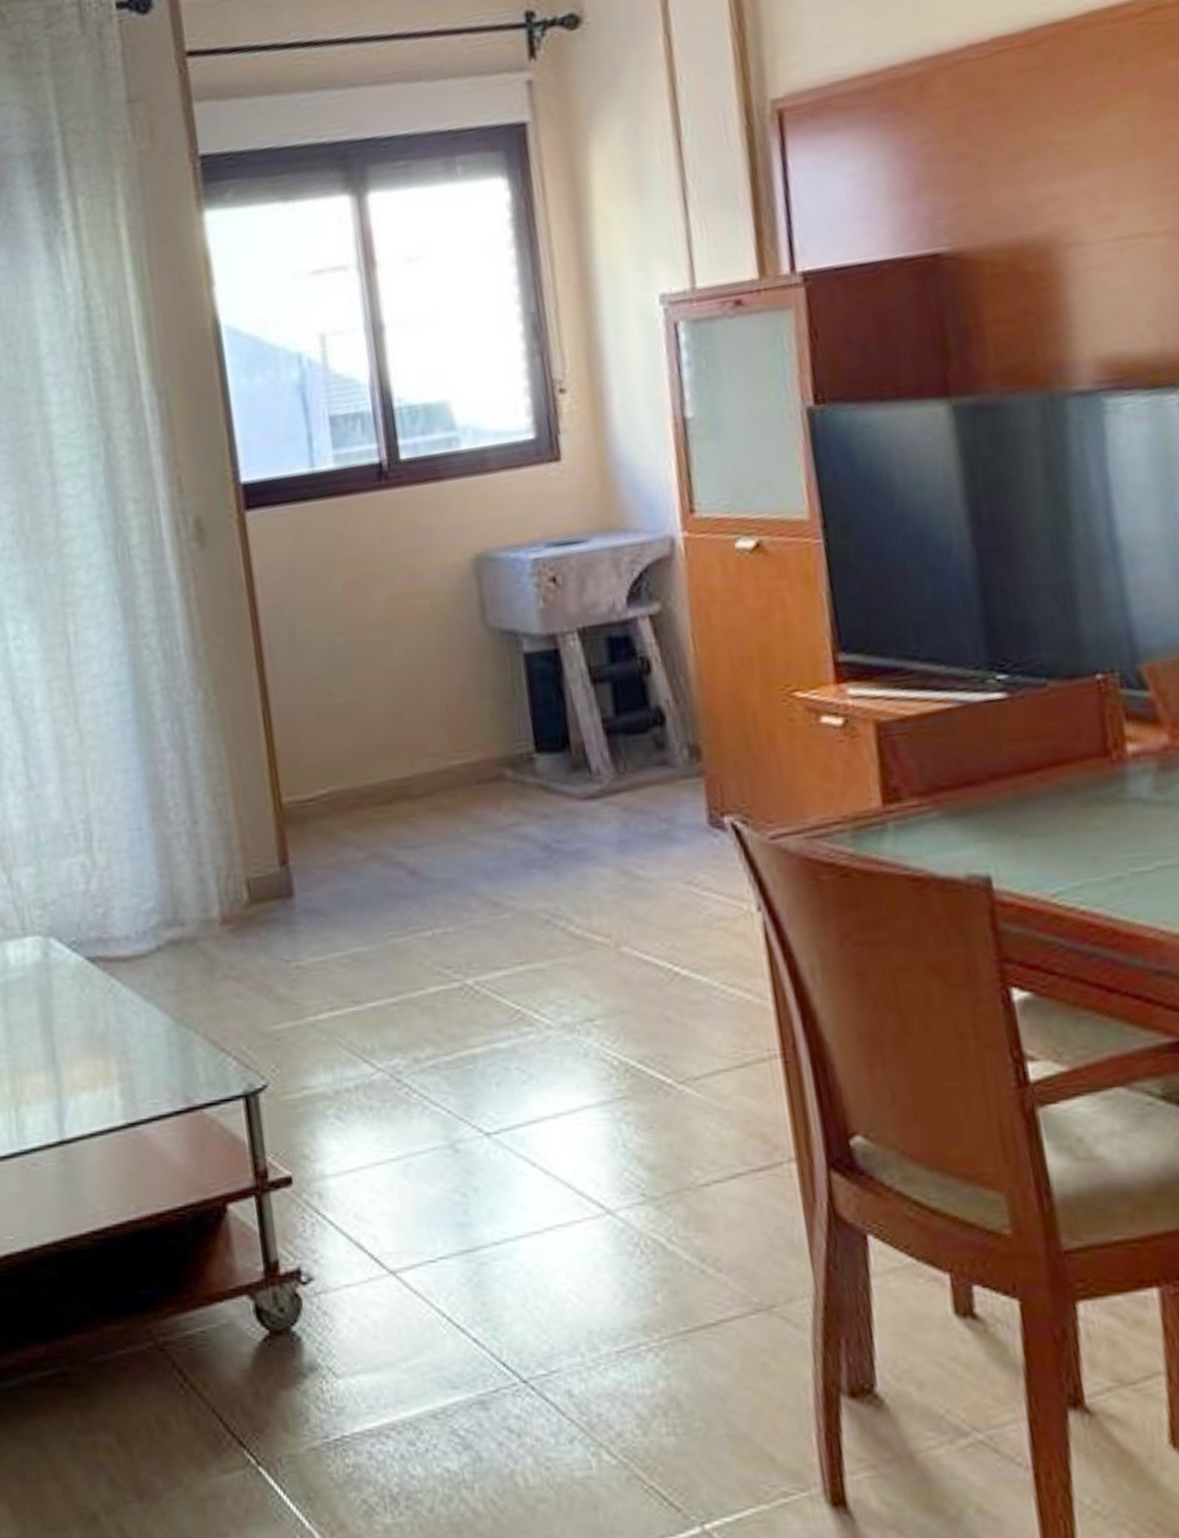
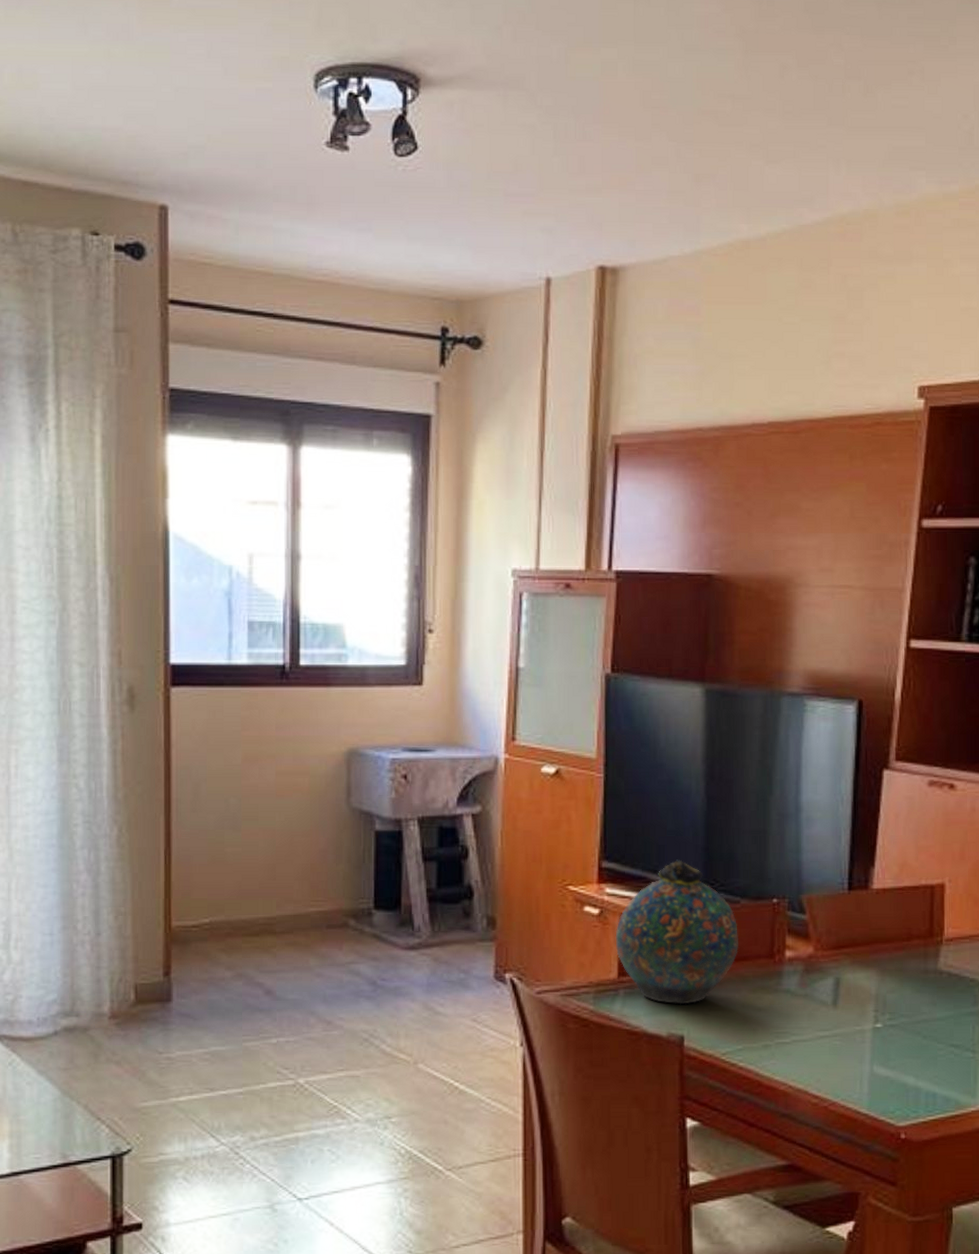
snuff bottle: none [870,638,1055,834] -> present [615,859,738,1005]

